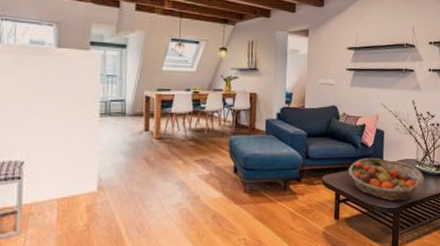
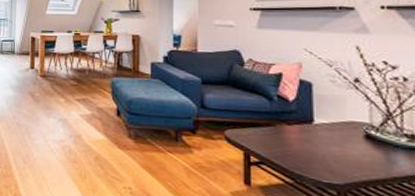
fruit basket: present [348,157,424,202] -> none [260,114,388,178]

